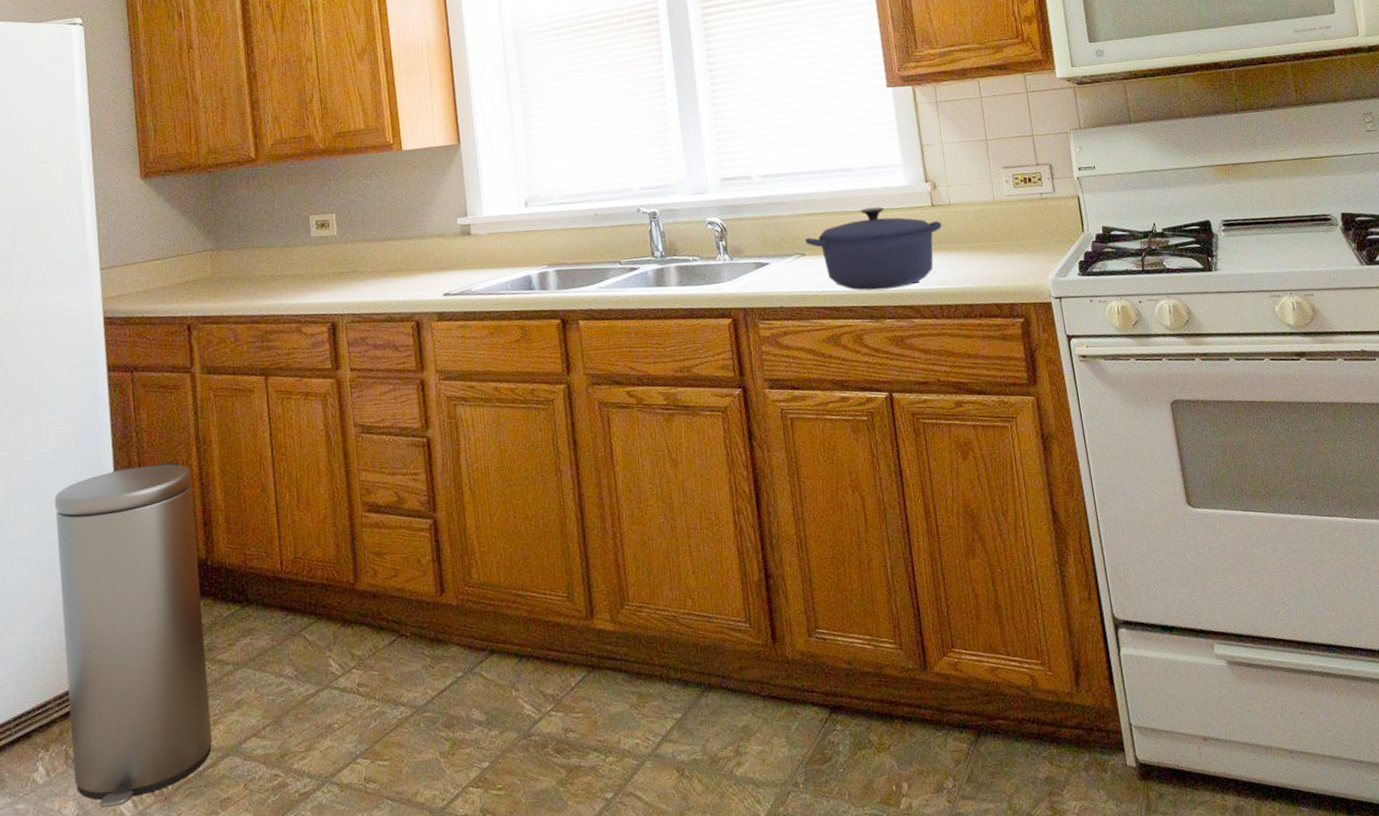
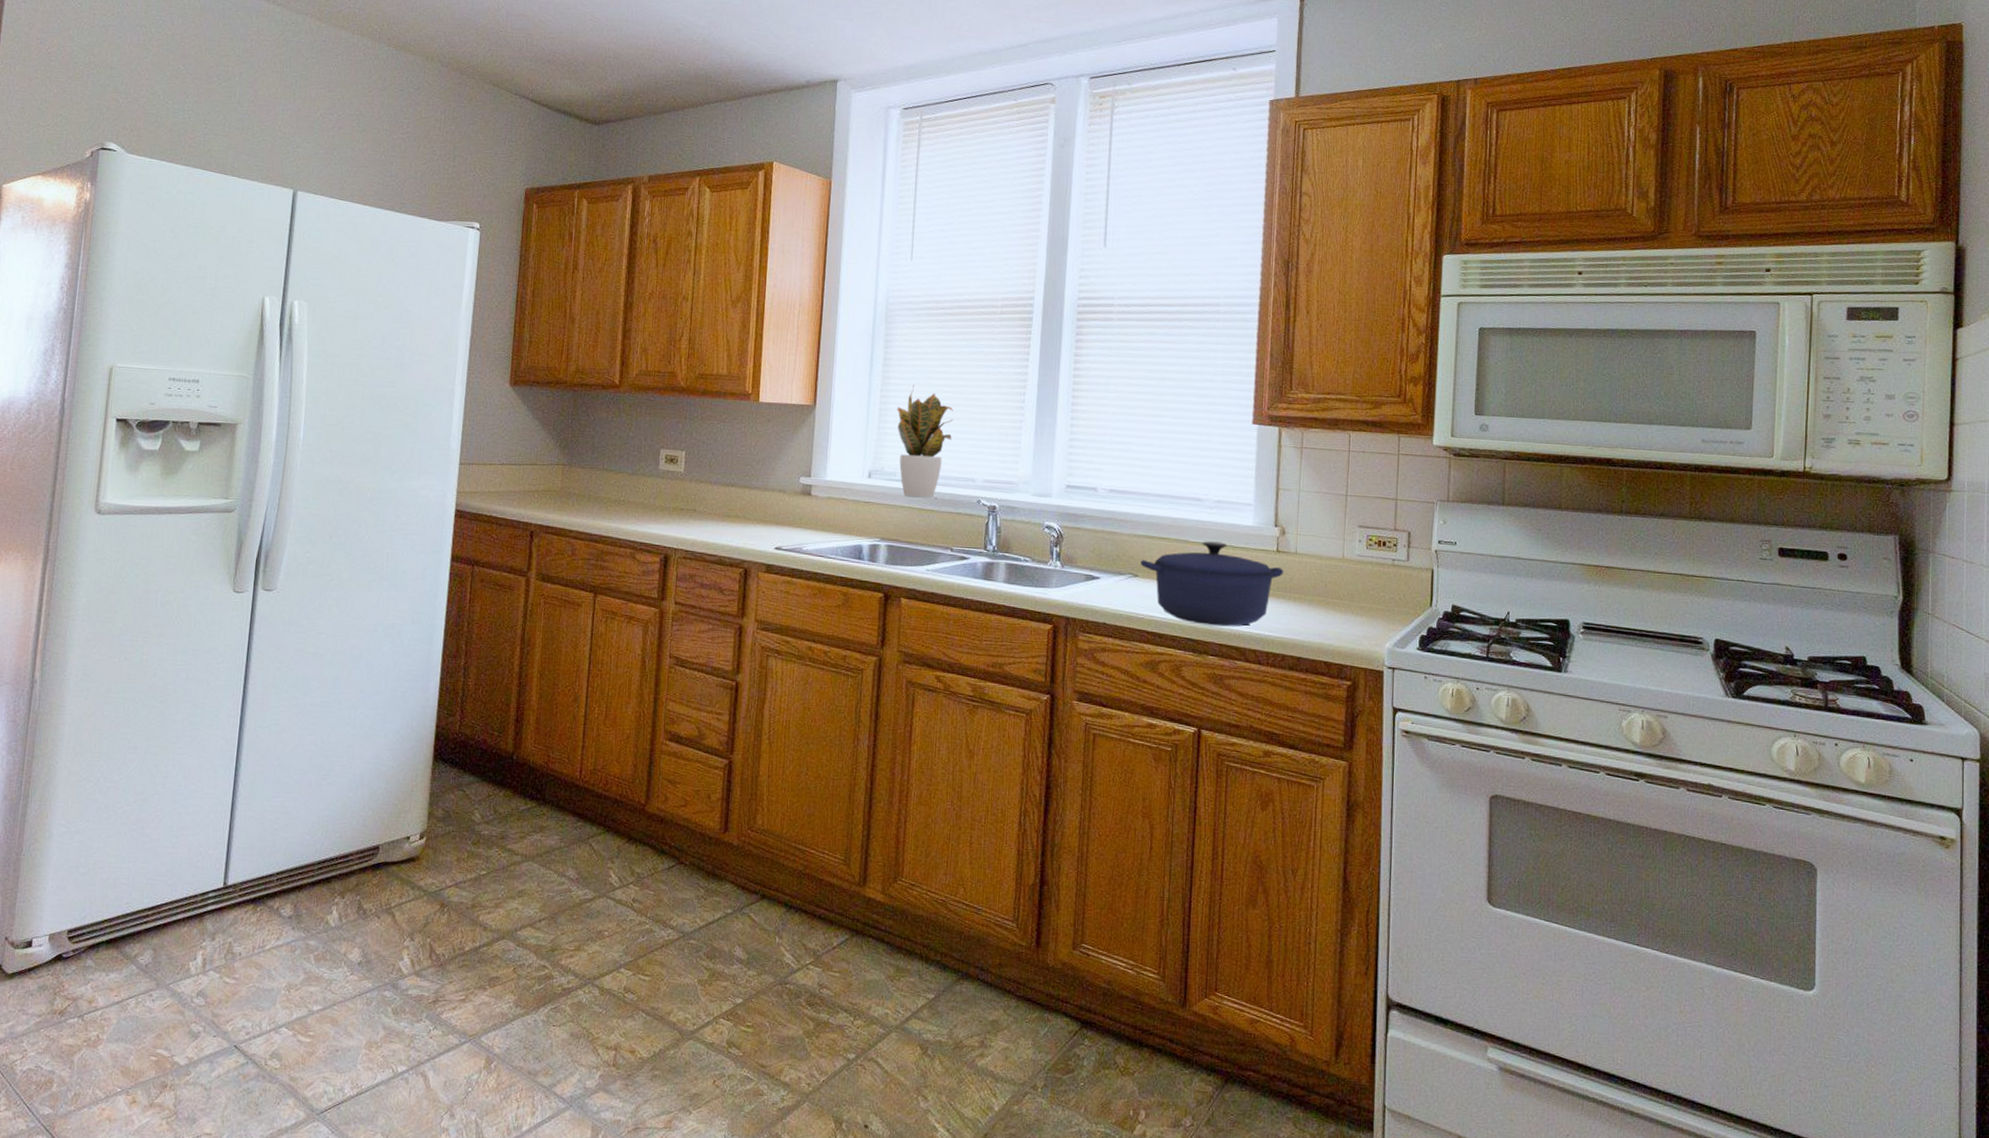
pedal bin: present [54,461,213,809] -> none [362,653,512,962]
potted plant: none [542,106,601,218] -> present [897,384,954,497]

